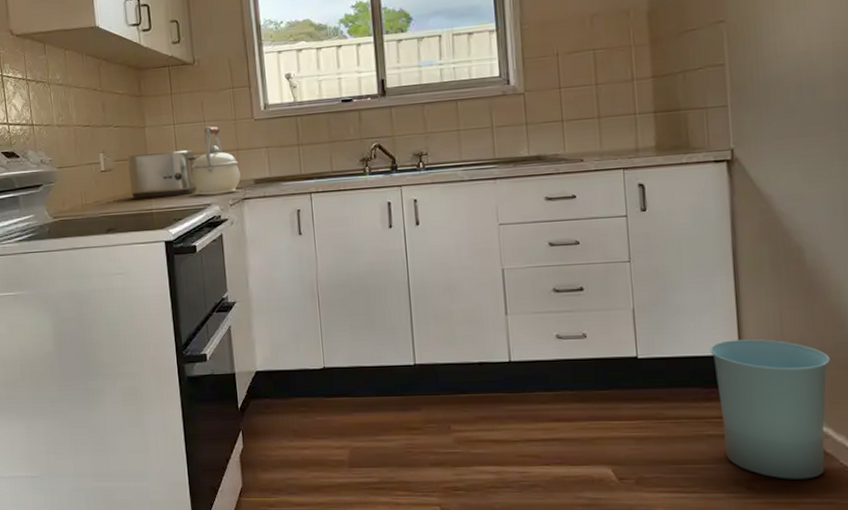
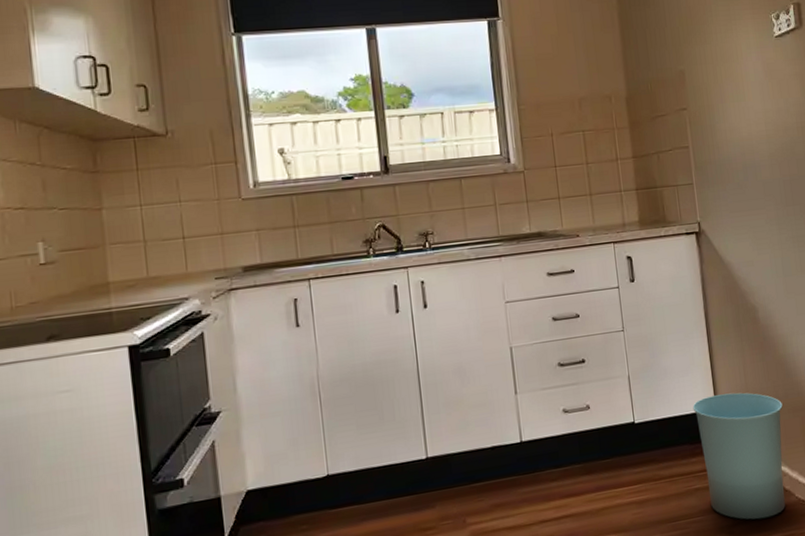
toaster: present [127,150,197,198] -> none [77,235,171,296]
kettle: present [191,126,242,196] -> none [163,207,227,288]

